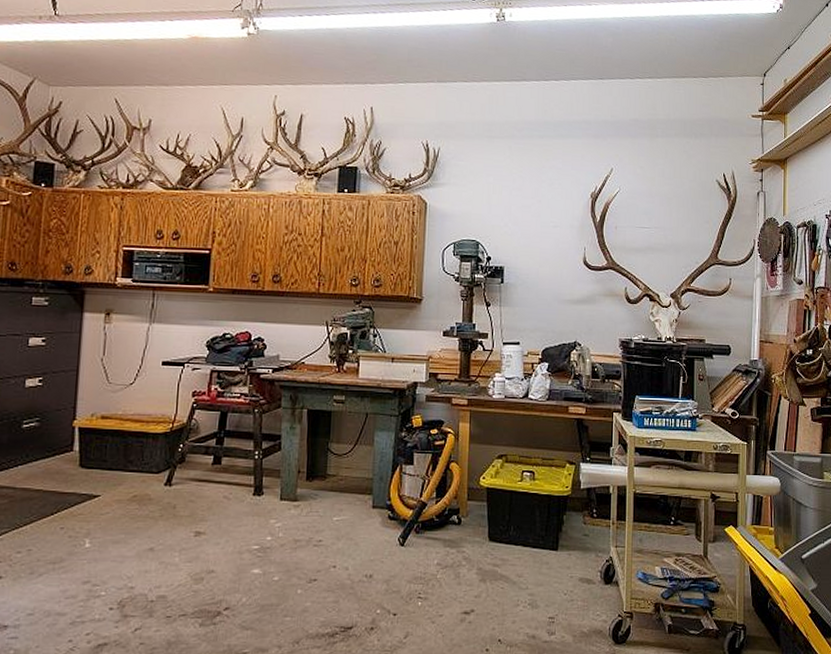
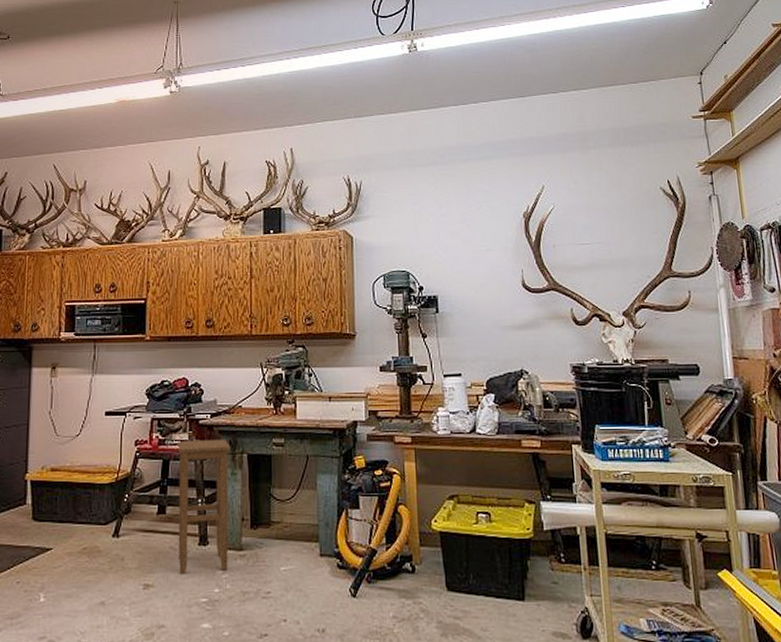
stool: none [231,393,291,522] -> present [178,439,231,574]

